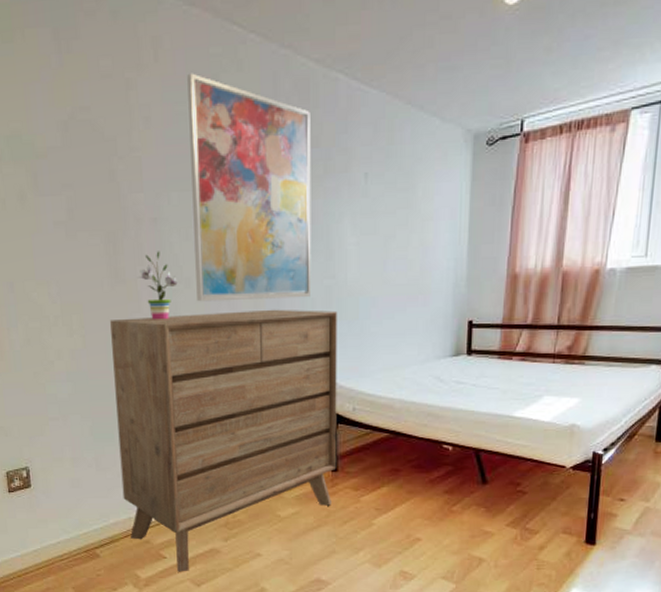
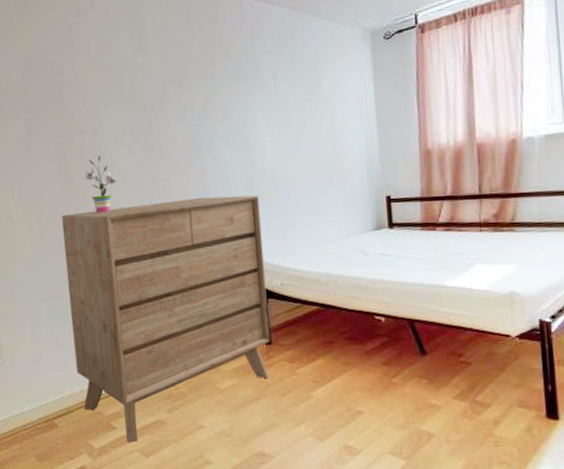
wall art: present [187,73,312,302] -> none [117,13,233,195]

